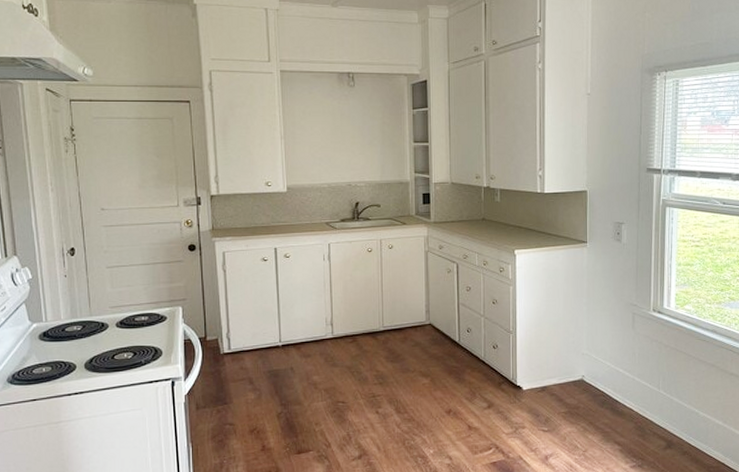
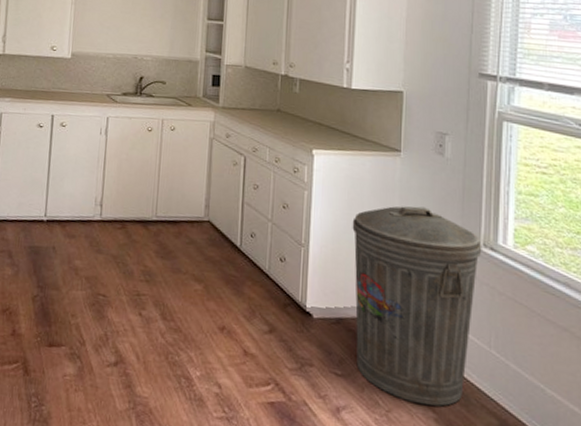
trash can: none [550,286,652,442] -> present [352,206,482,407]

